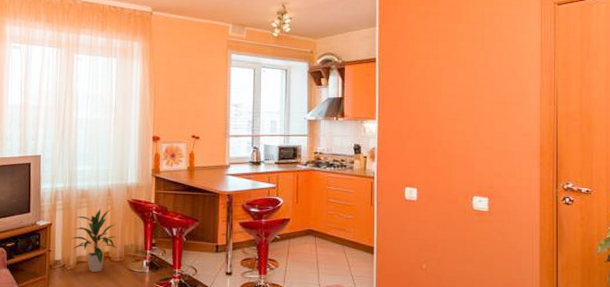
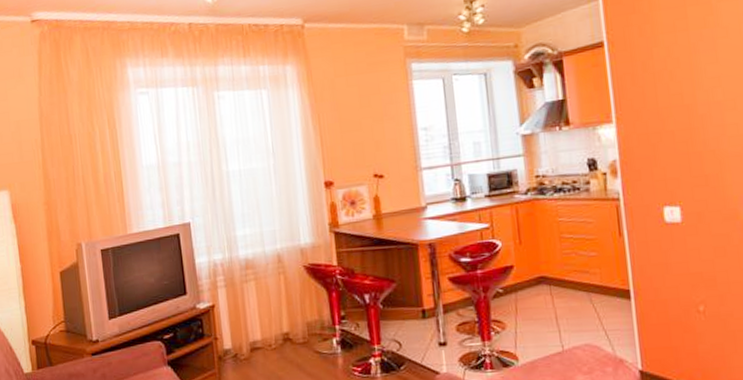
indoor plant: present [70,208,118,273] -> none [239,278,299,361]

